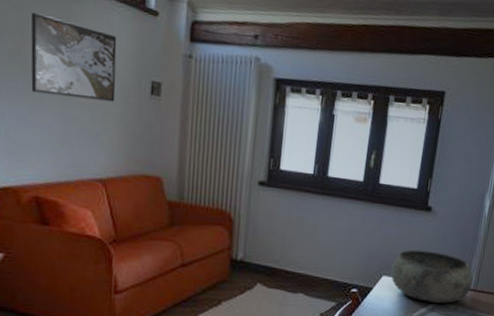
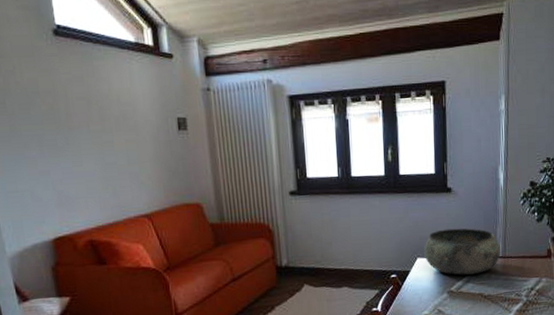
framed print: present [30,12,117,102] -> none [58,74,147,147]

